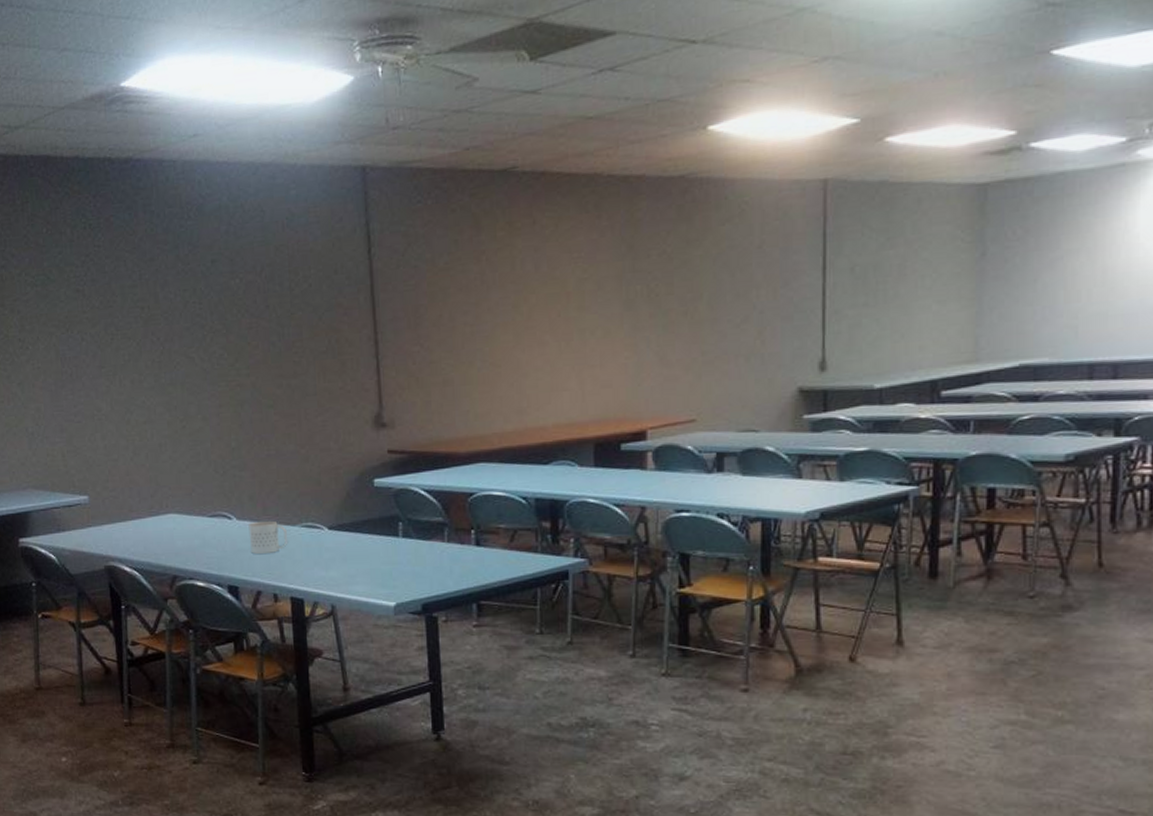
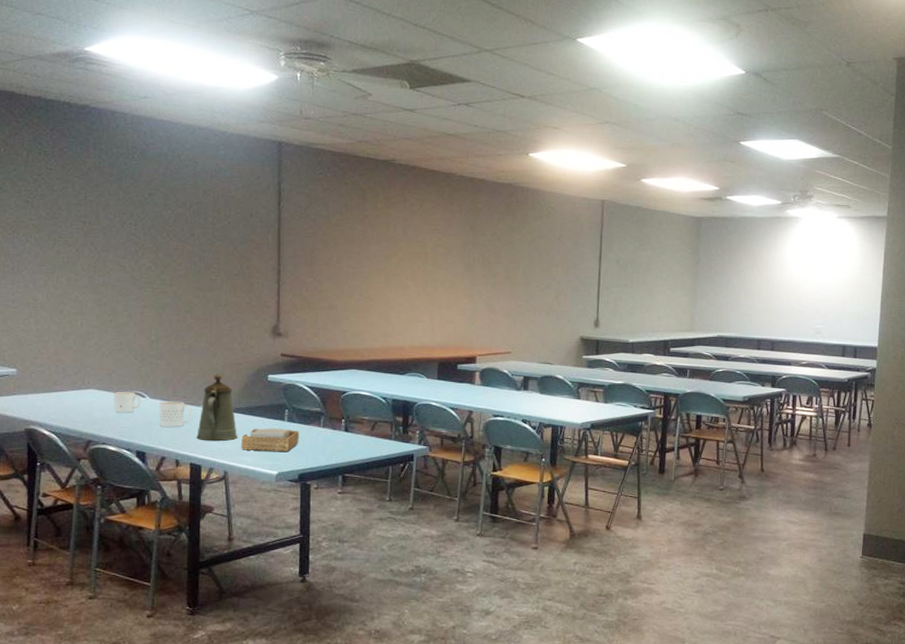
mug: none [196,513,228,540] -> present [113,391,142,413]
coffee pot: none [295,482,344,569] -> present [196,373,238,442]
napkin holder: none [348,547,419,578] -> present [241,428,300,453]

